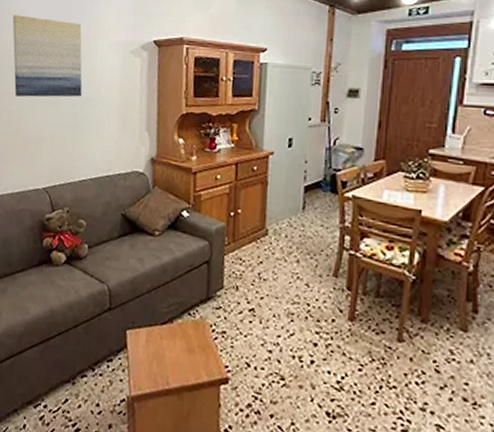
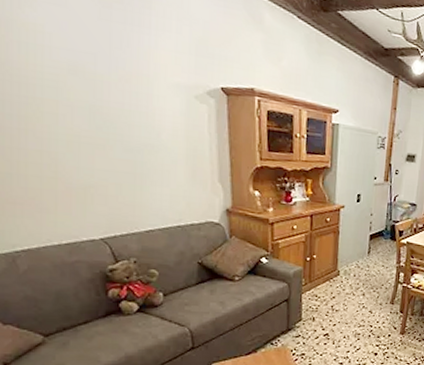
wall art: present [12,15,83,97] -> none [25,30,139,142]

